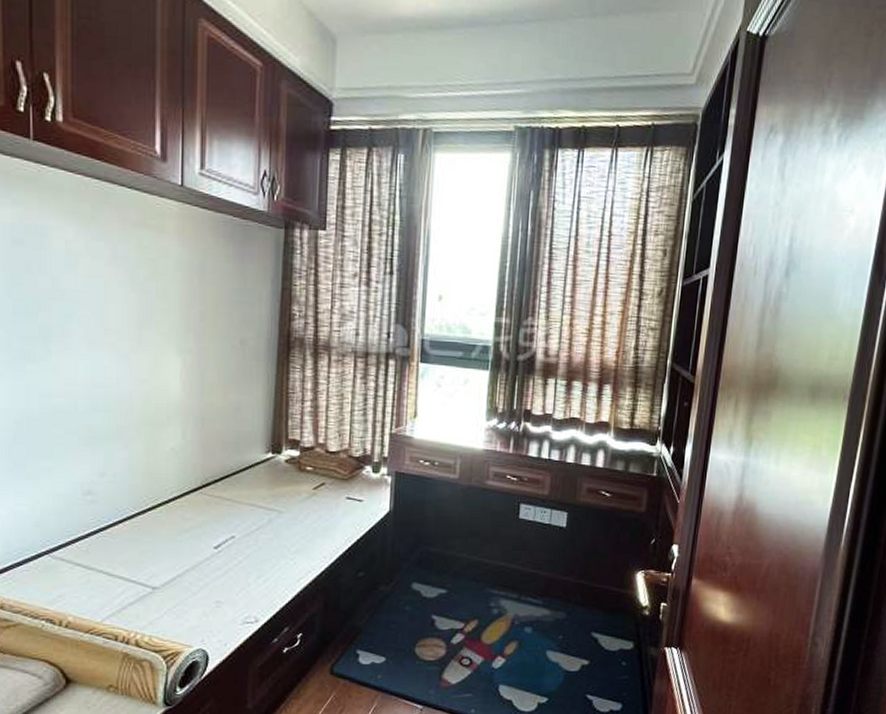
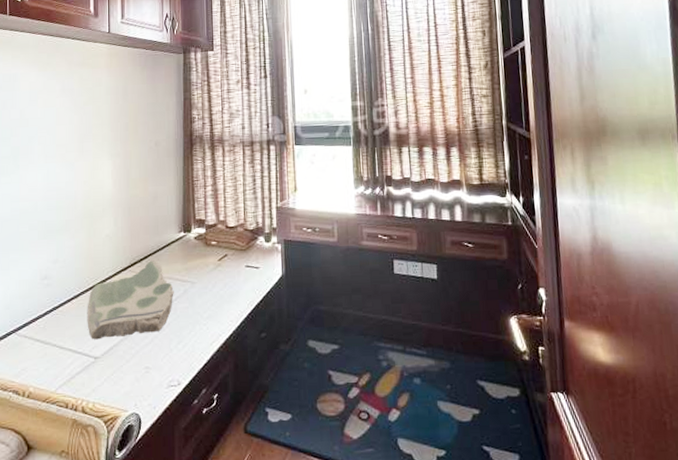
cushion: none [143,482,256,568] -> present [87,259,174,340]

